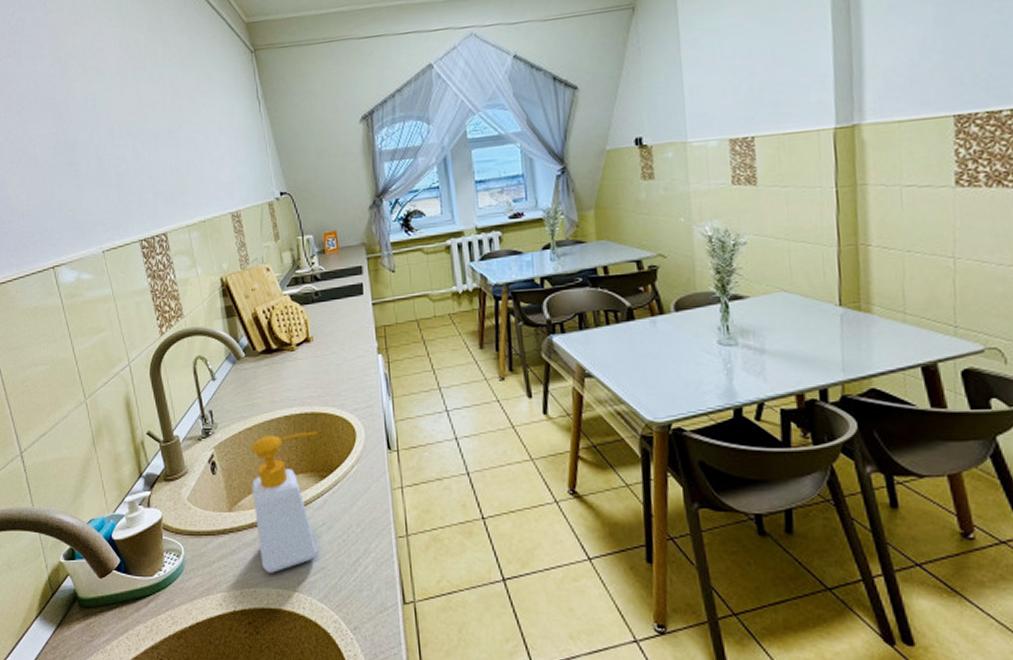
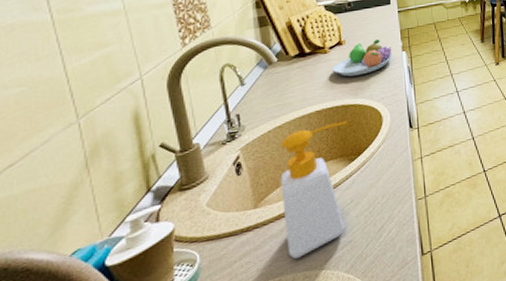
fruit bowl: none [301,338,367,380] -> present [333,39,393,77]

